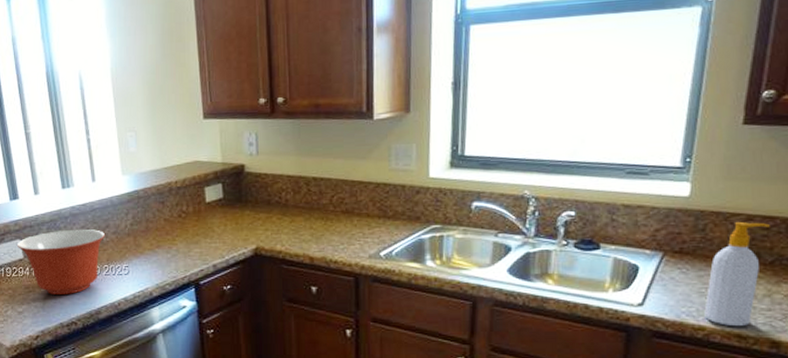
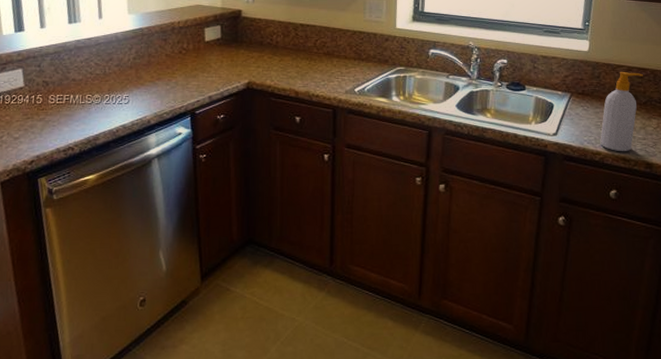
mixing bowl: present [16,229,106,296] -> none [18,61,109,122]

